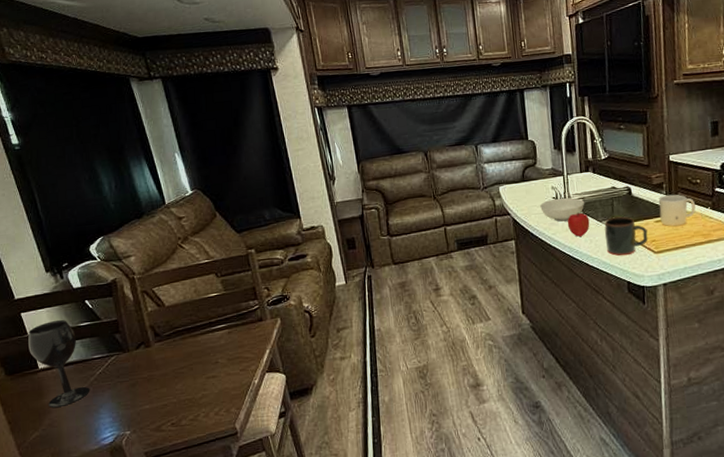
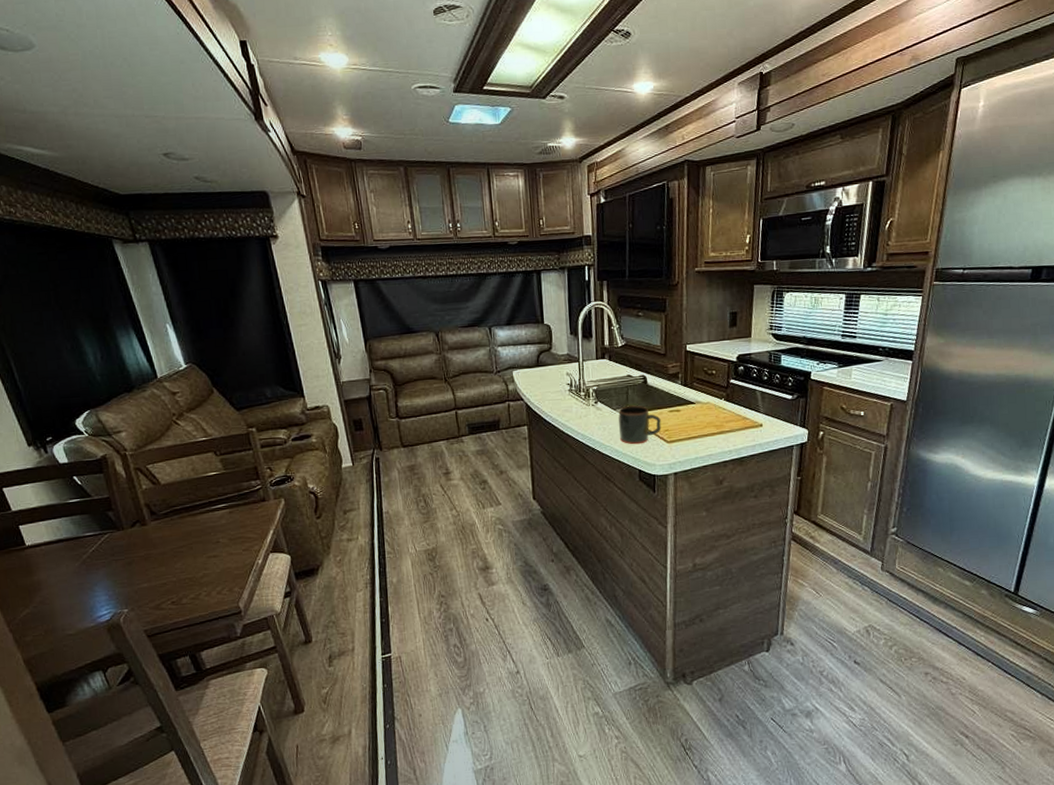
wine glass: present [27,319,90,408] -> none [12,495,83,585]
bowl: present [540,197,585,222] -> none [554,384,600,409]
fruit: present [567,212,590,237] -> none [581,400,604,424]
mug: present [658,194,696,227] -> none [673,384,710,417]

